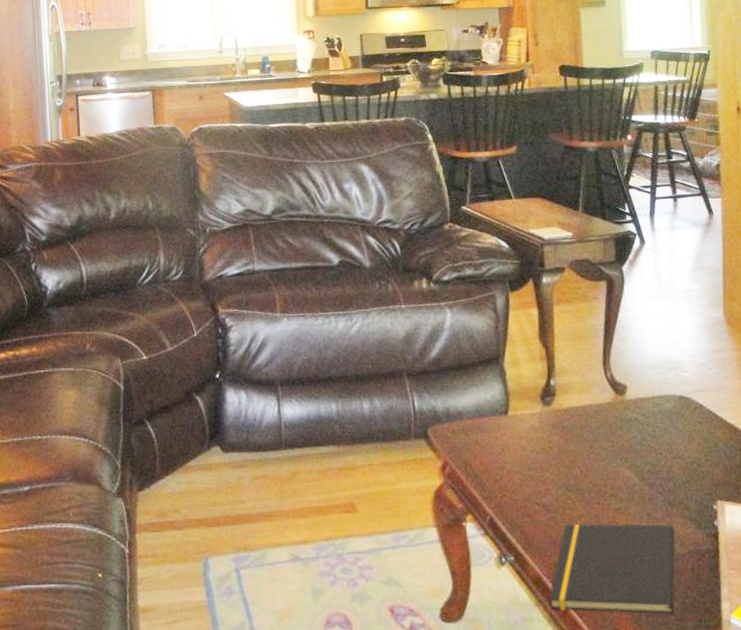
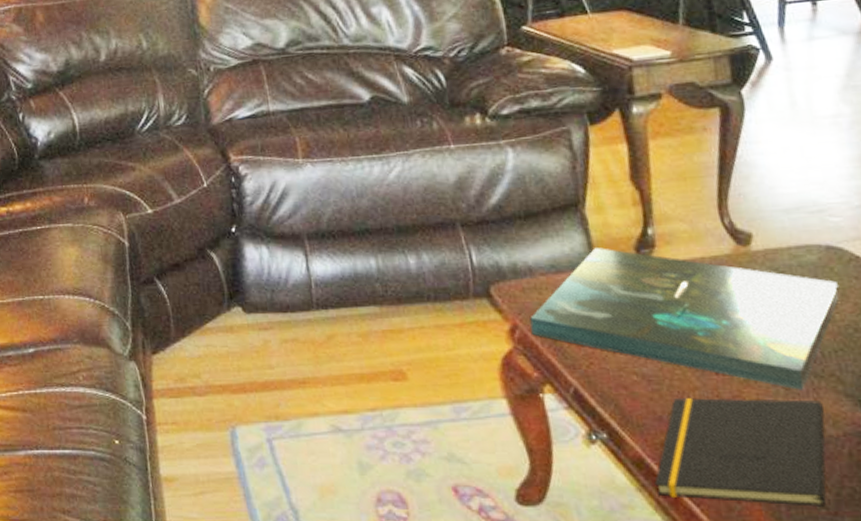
board game: none [458,396,688,516] -> present [530,248,839,390]

